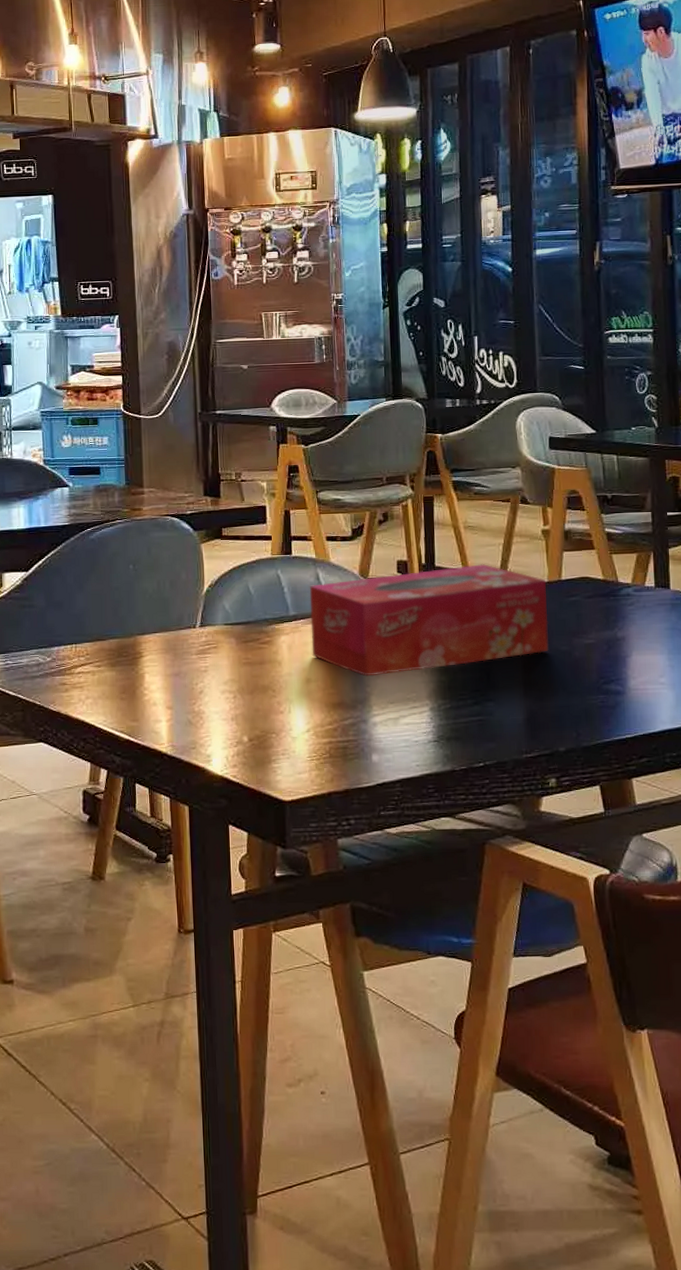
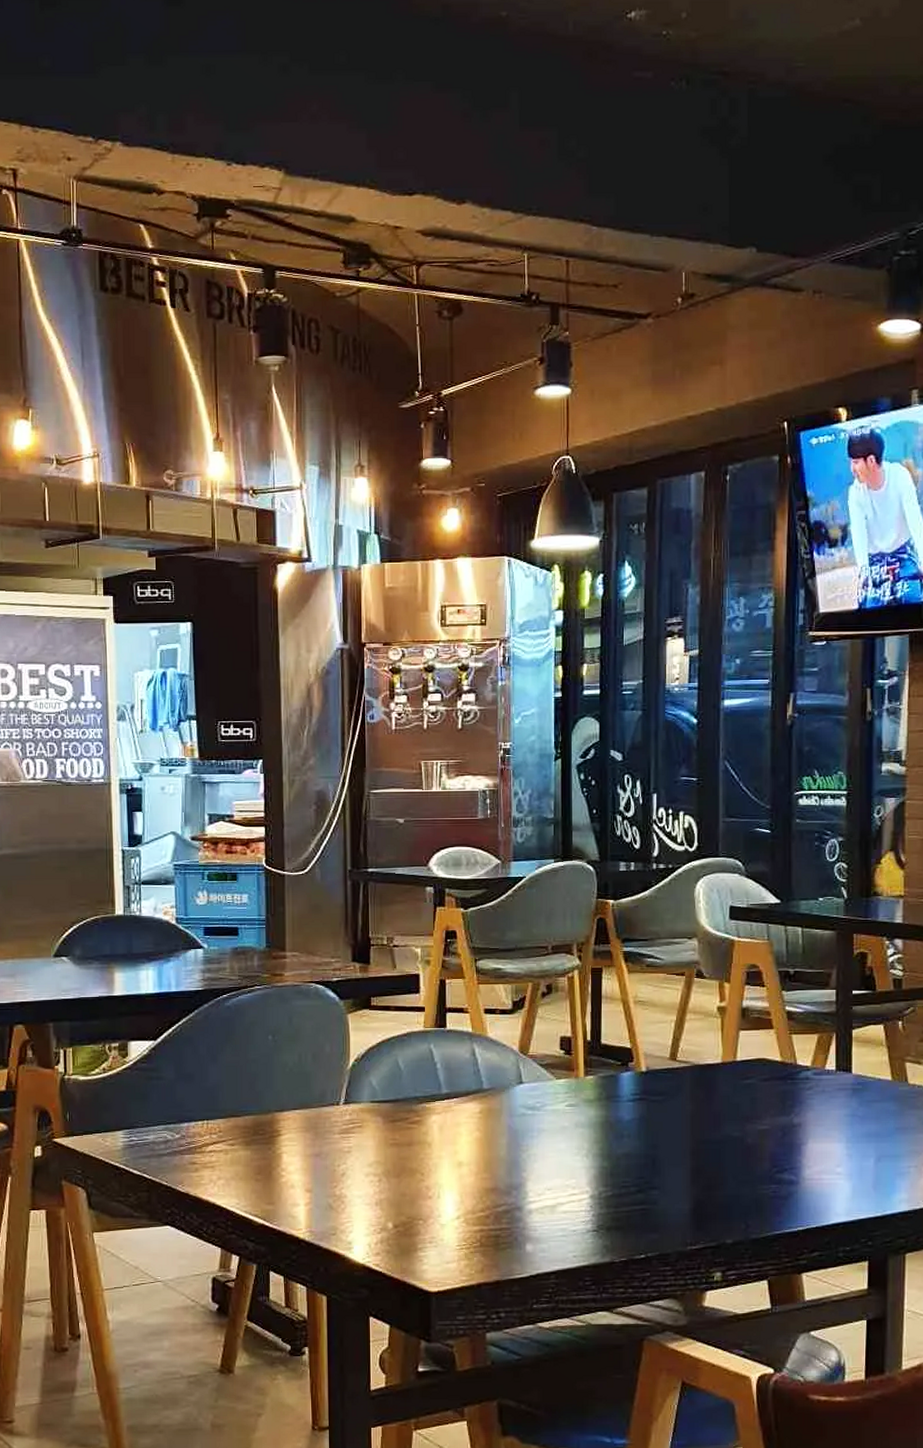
tissue box: present [309,564,549,677] -> none [464,1042,721,1161]

